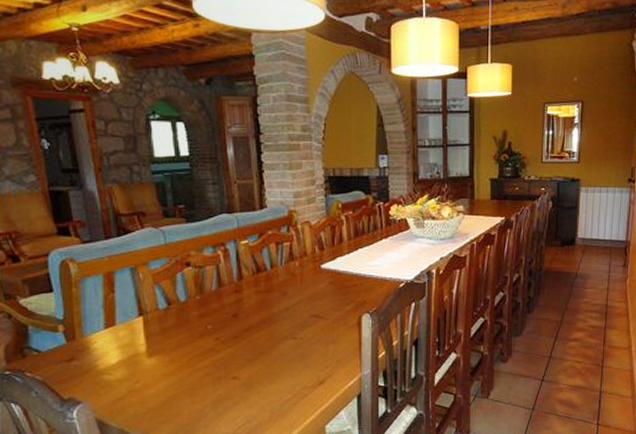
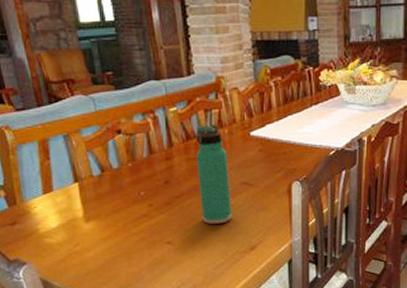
thermos bottle: none [266,258,300,358] -> present [195,125,232,224]

